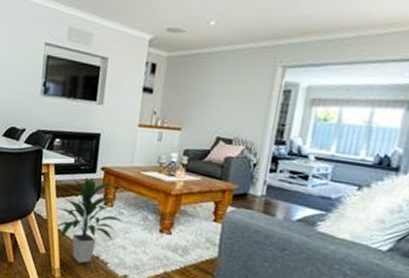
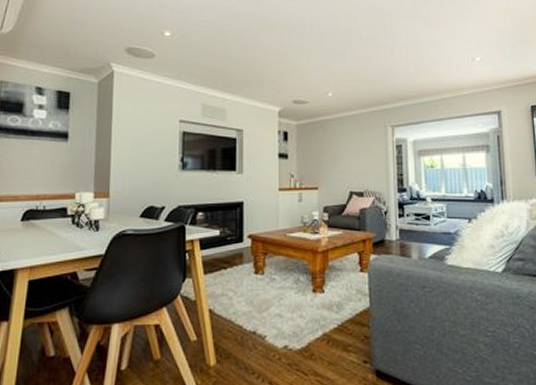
indoor plant: present [57,177,125,264] -> none [207,246,277,343]

